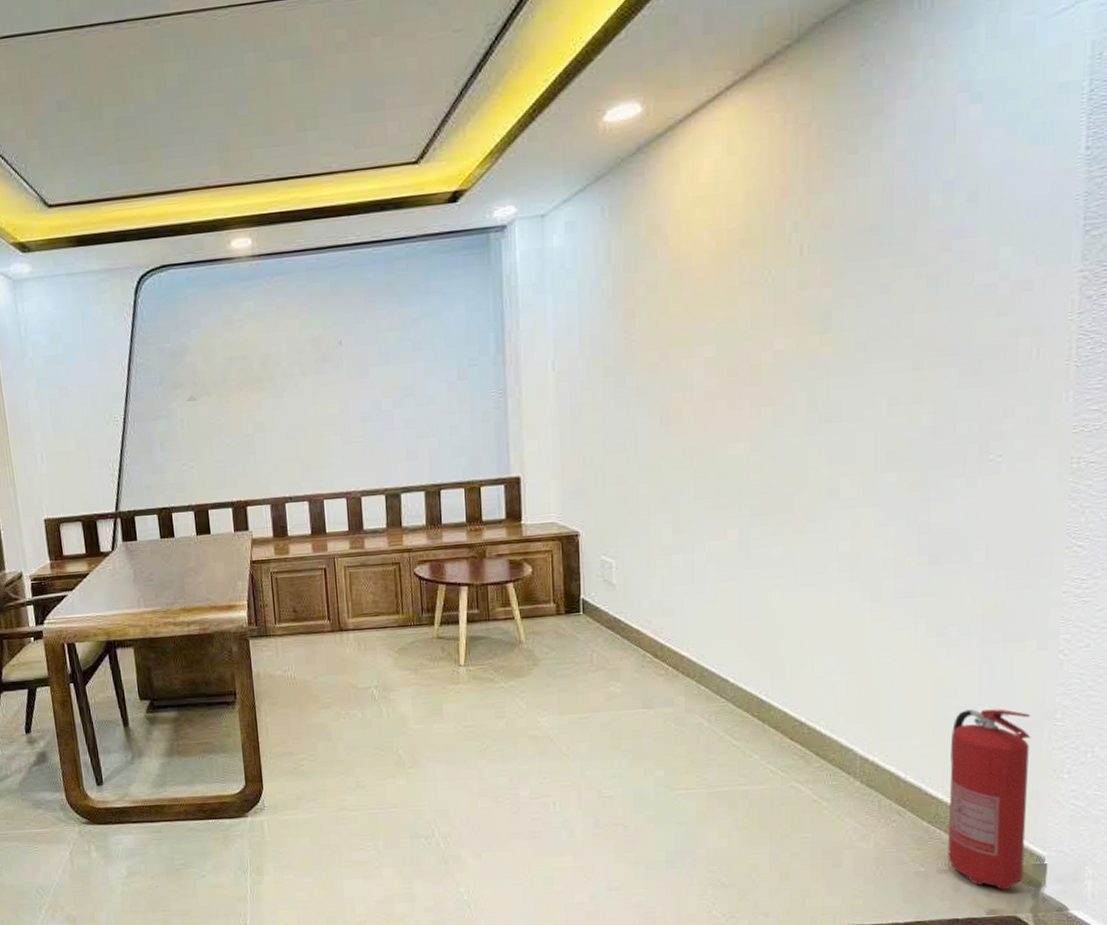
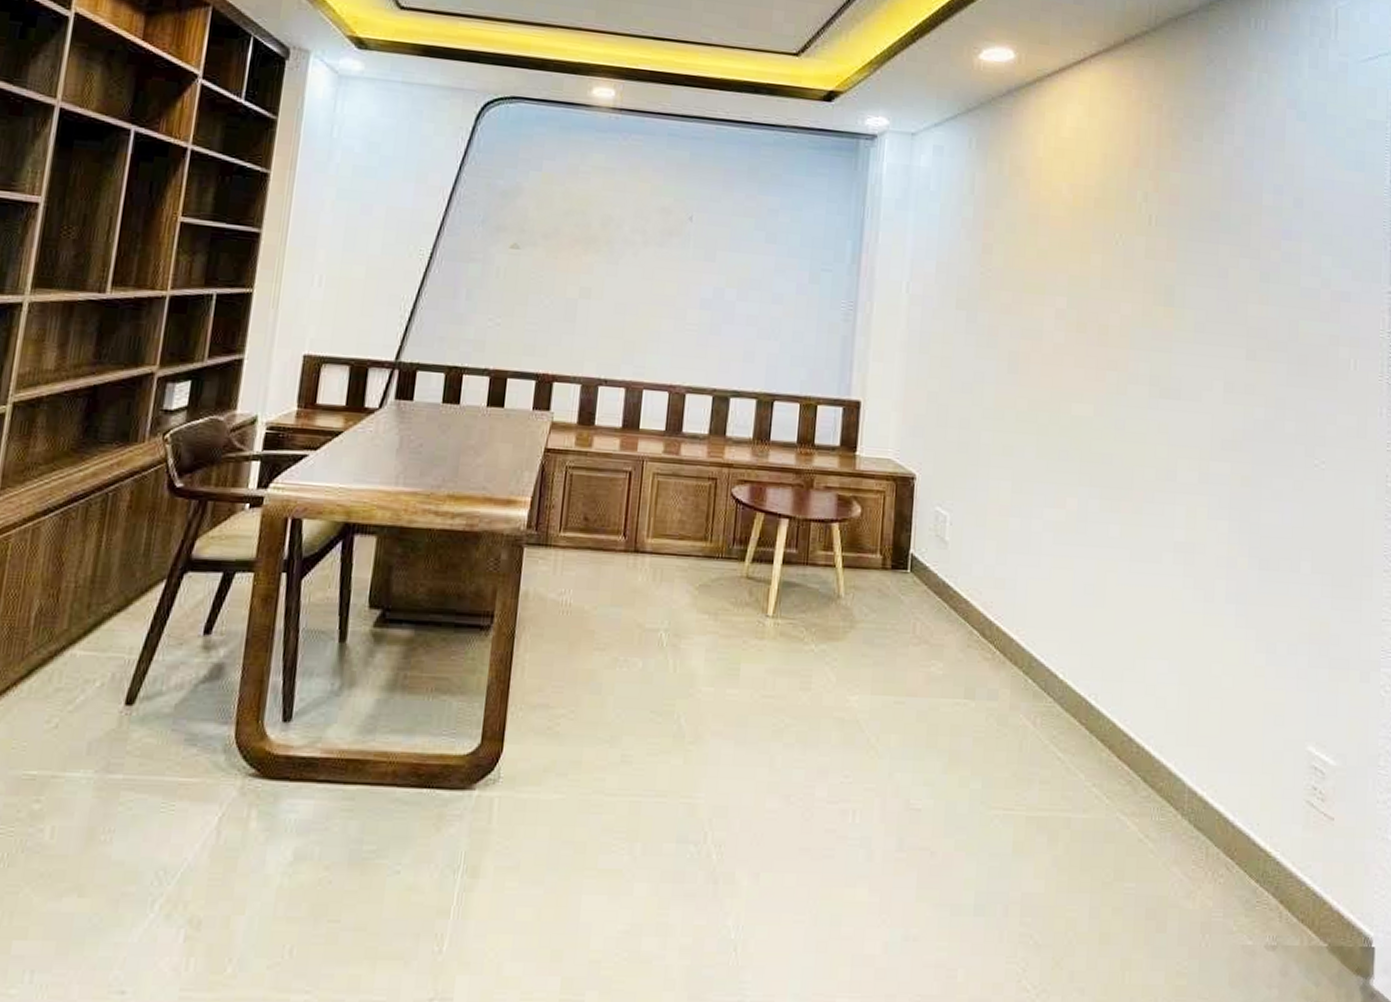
fire extinguisher: present [948,709,1031,890] -> none [1276,744,1356,979]

